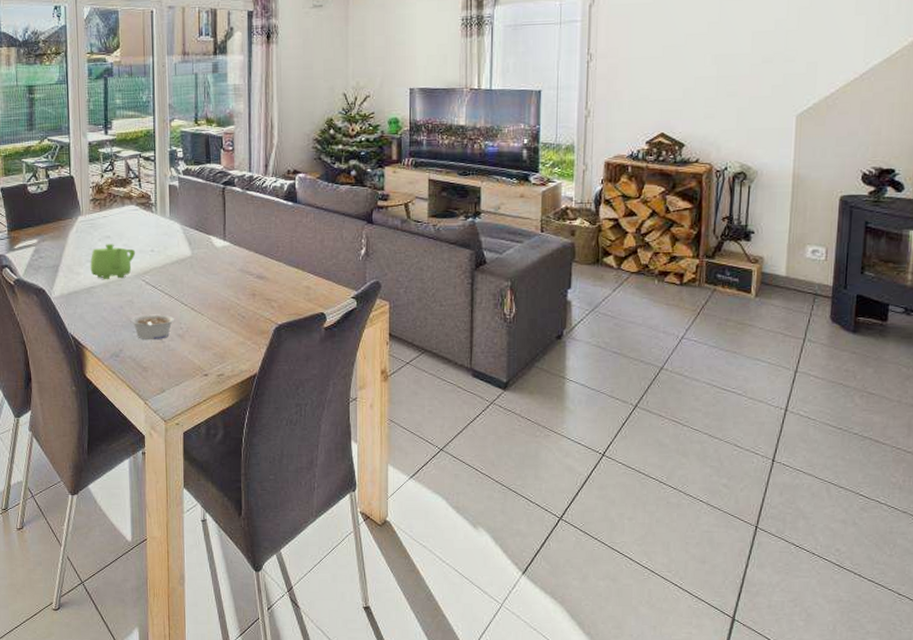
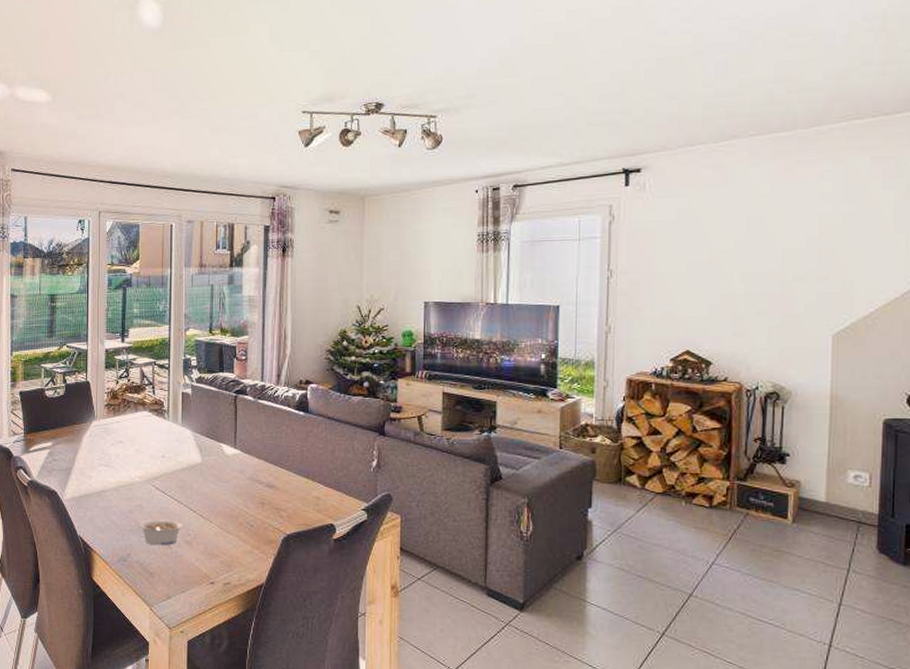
teapot: present [90,244,136,279] -> none [102,449,147,483]

